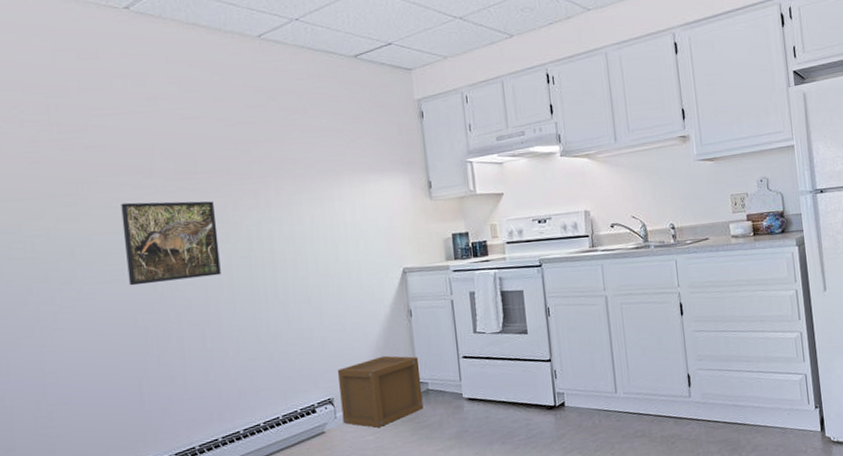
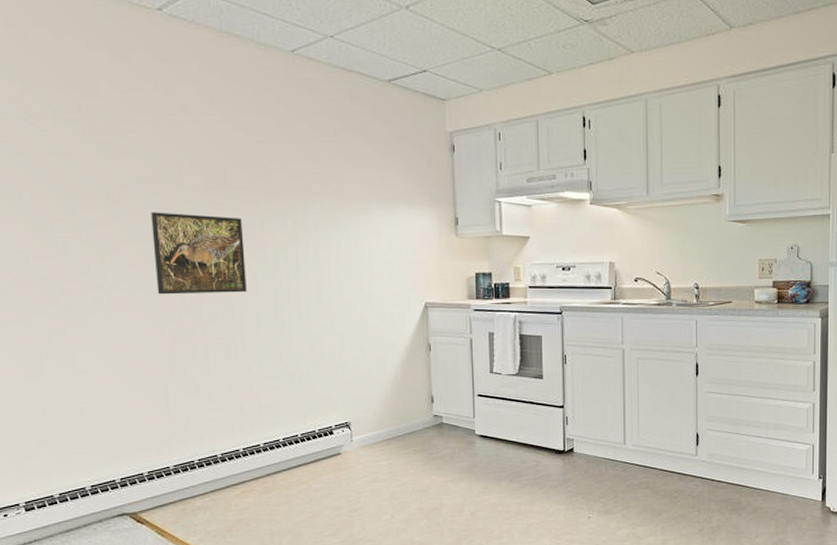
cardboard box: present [337,355,424,428] -> none [355,386,437,454]

